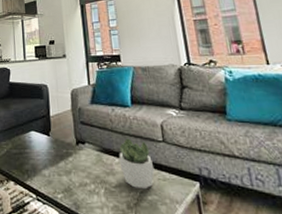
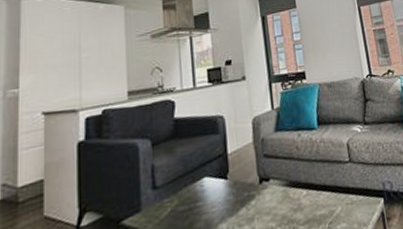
succulent plant: present [119,138,155,190] -> none [306,164,343,220]

